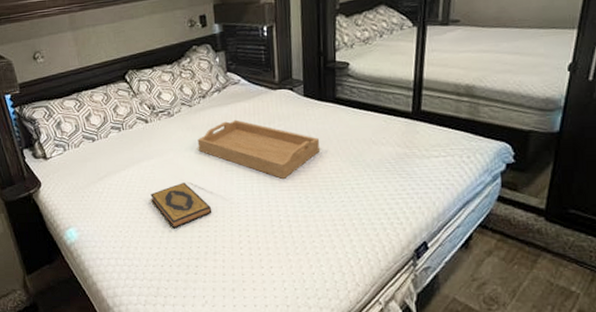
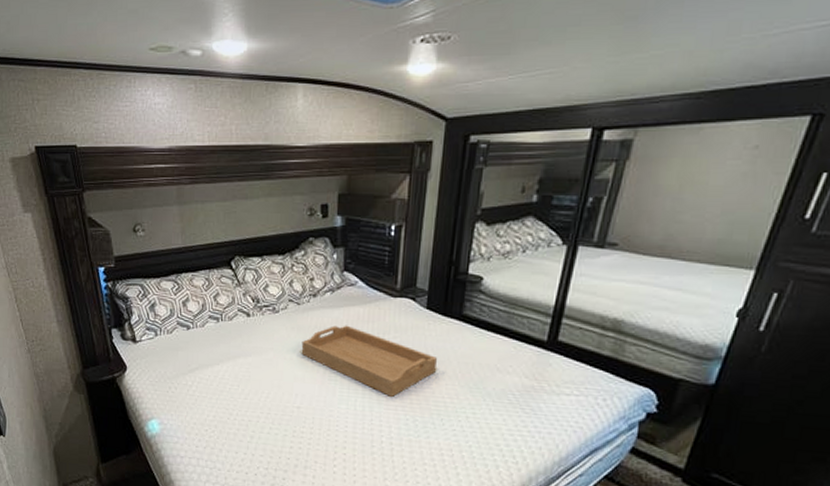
hardback book: present [150,183,212,229] -> none [243,386,308,435]

